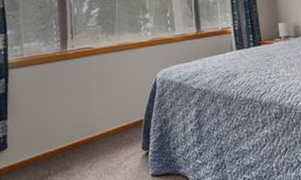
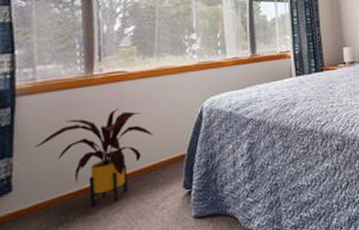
house plant: none [23,80,117,163] -> present [34,109,154,207]

